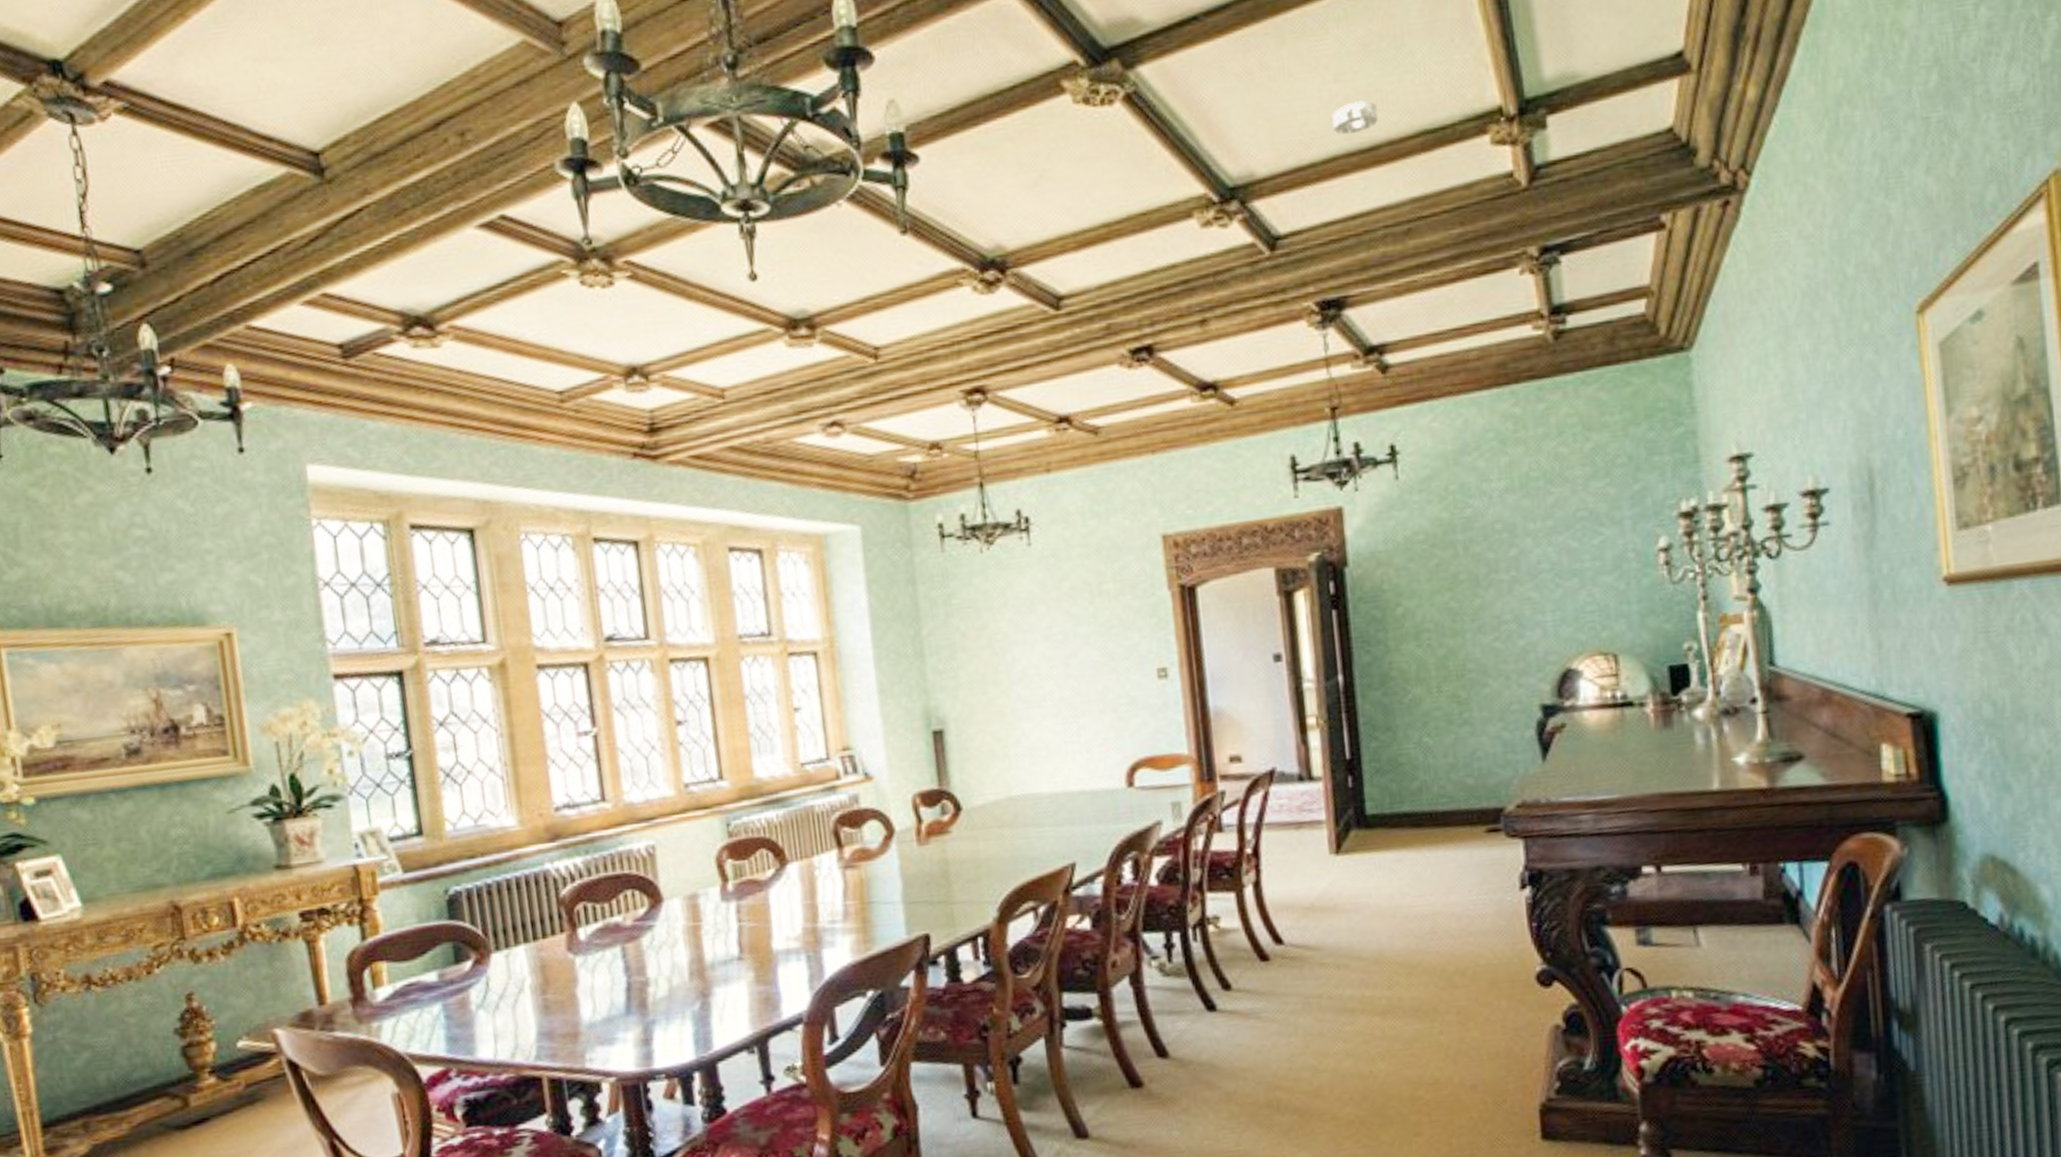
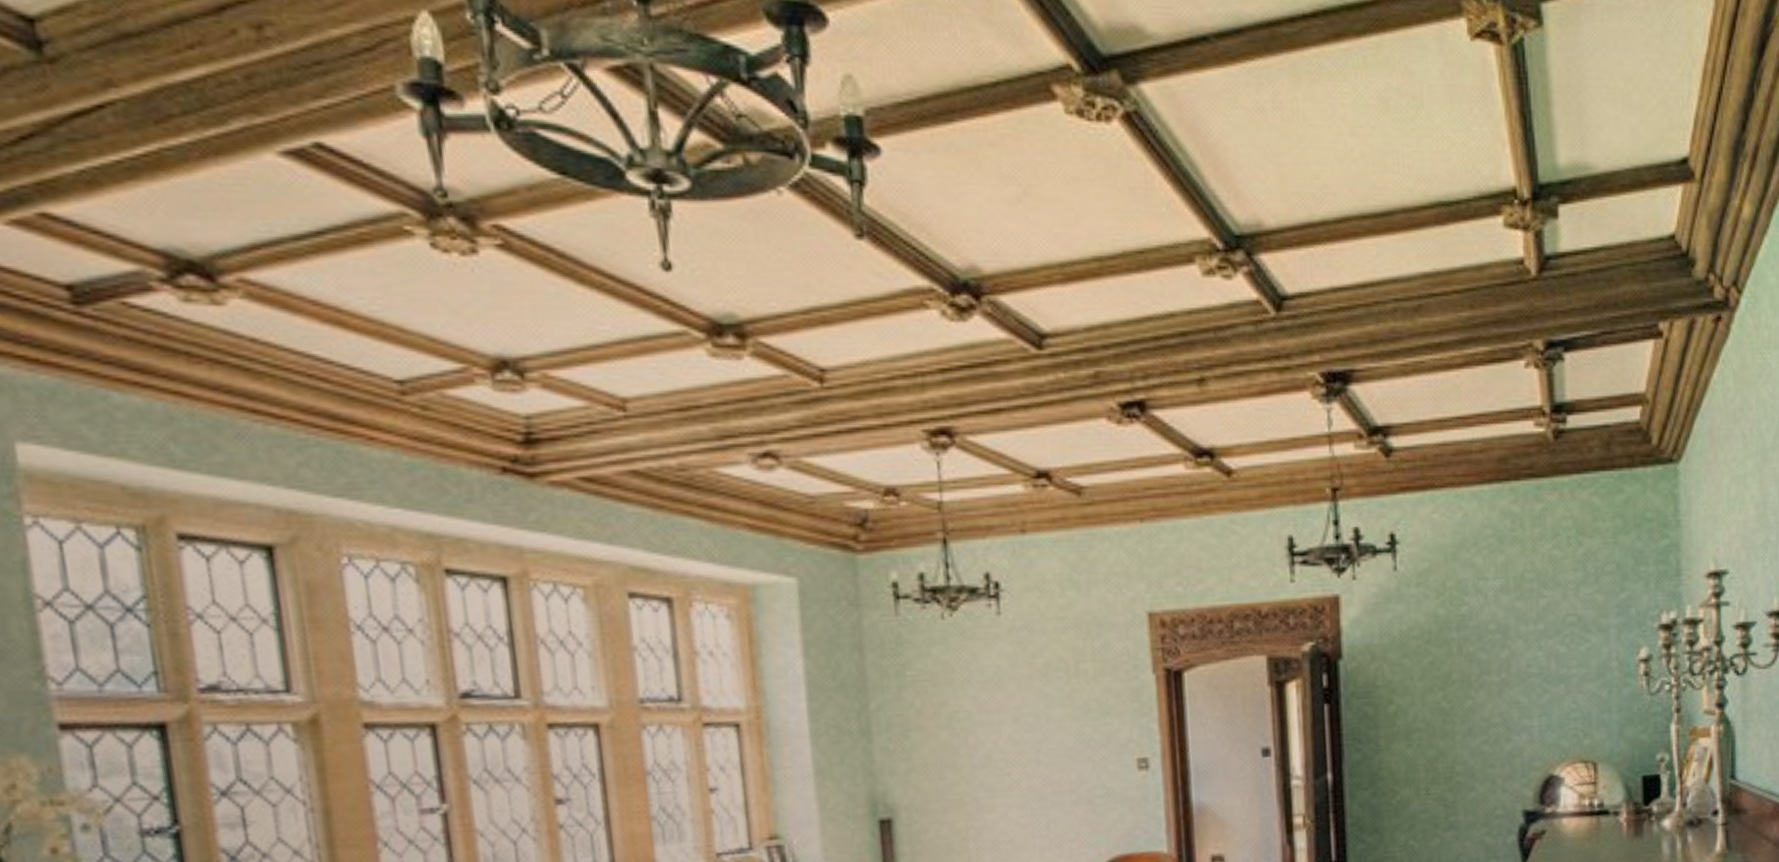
smoke detector: present [1331,101,1379,135] -> none [1345,160,1394,194]

